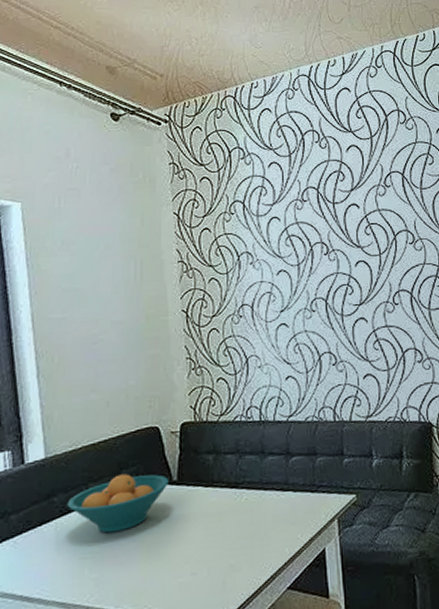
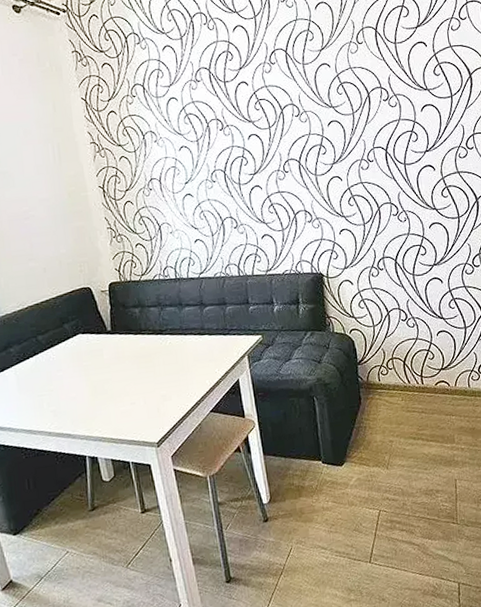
fruit bowl: present [67,474,168,534] -> none [22,326,104,375]

